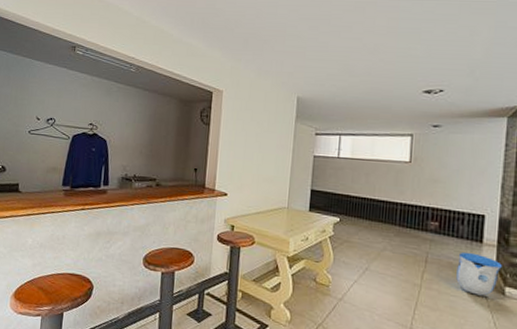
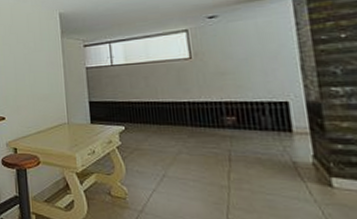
sun visor: present [456,252,502,296] -> none [267,144,322,191]

